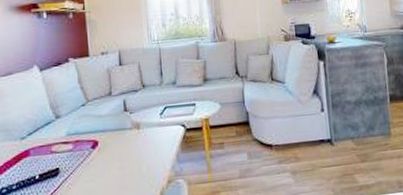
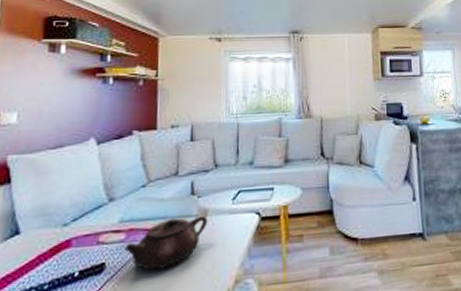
teapot: none [73,128,141,173] -> present [124,215,208,270]

